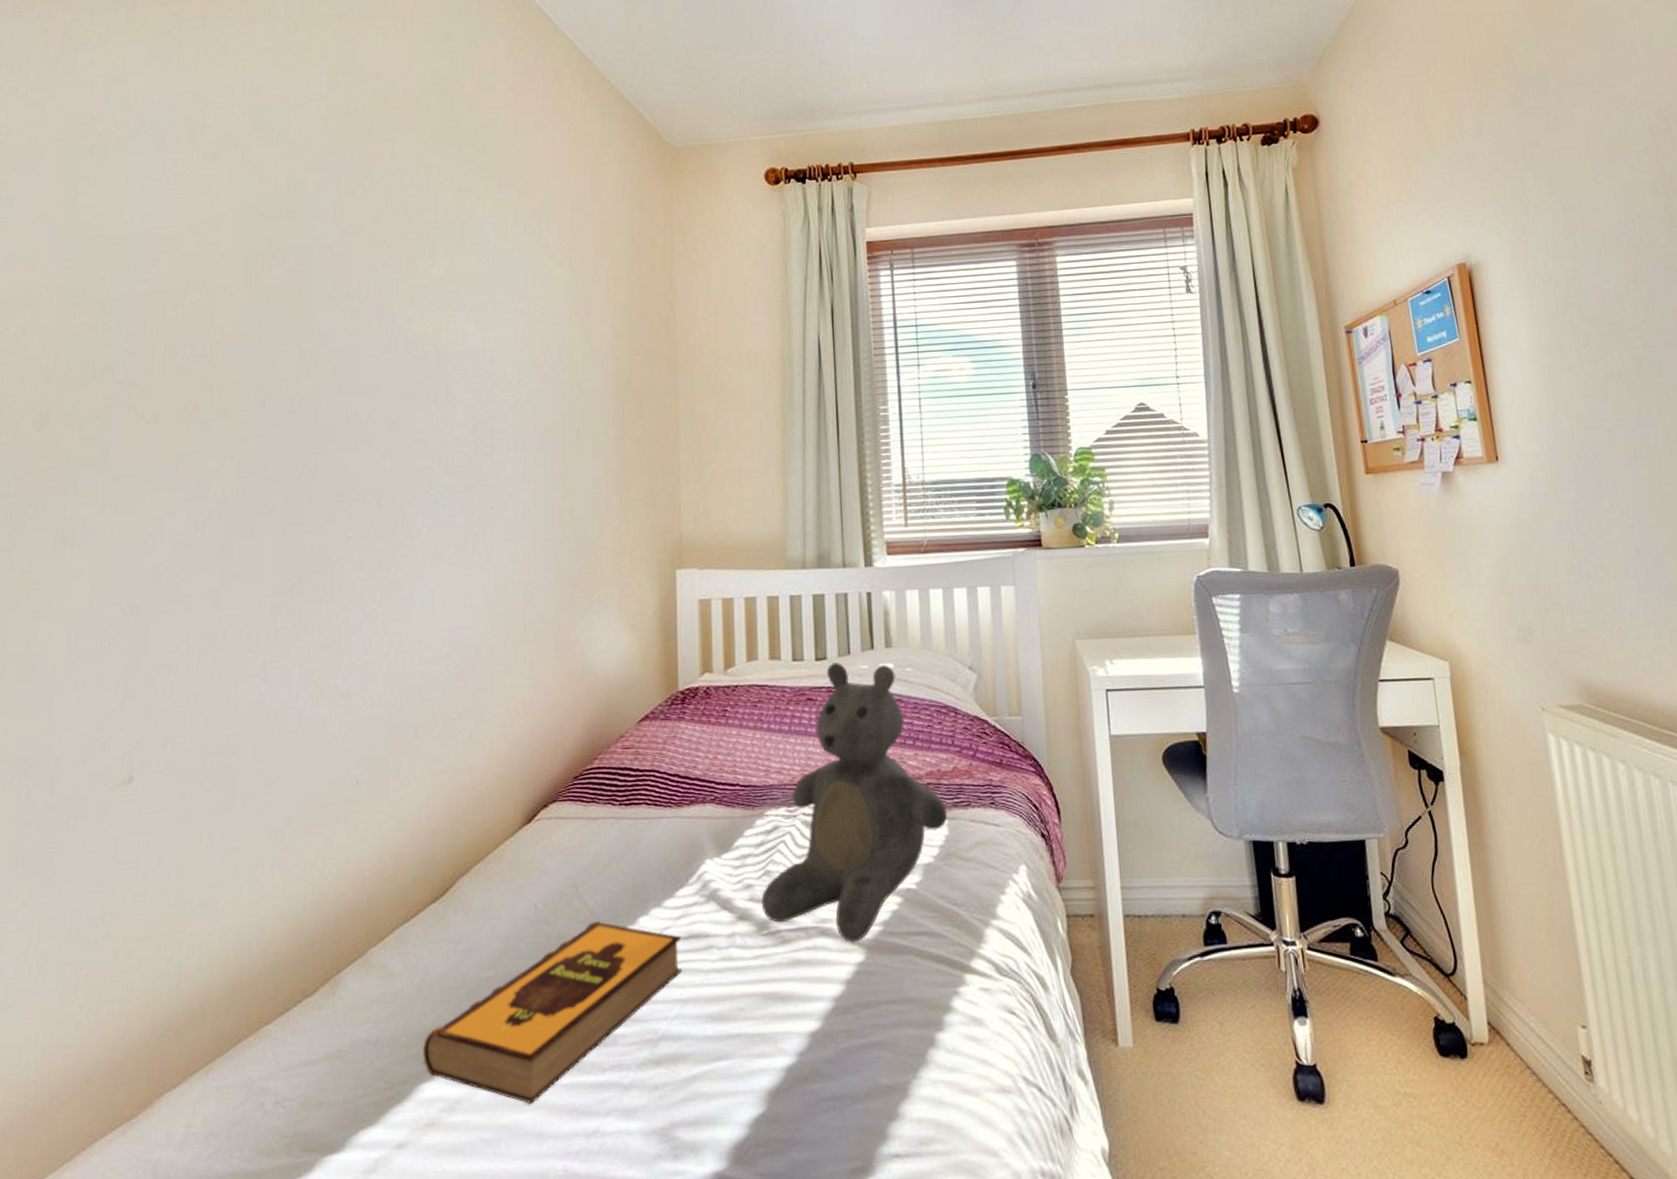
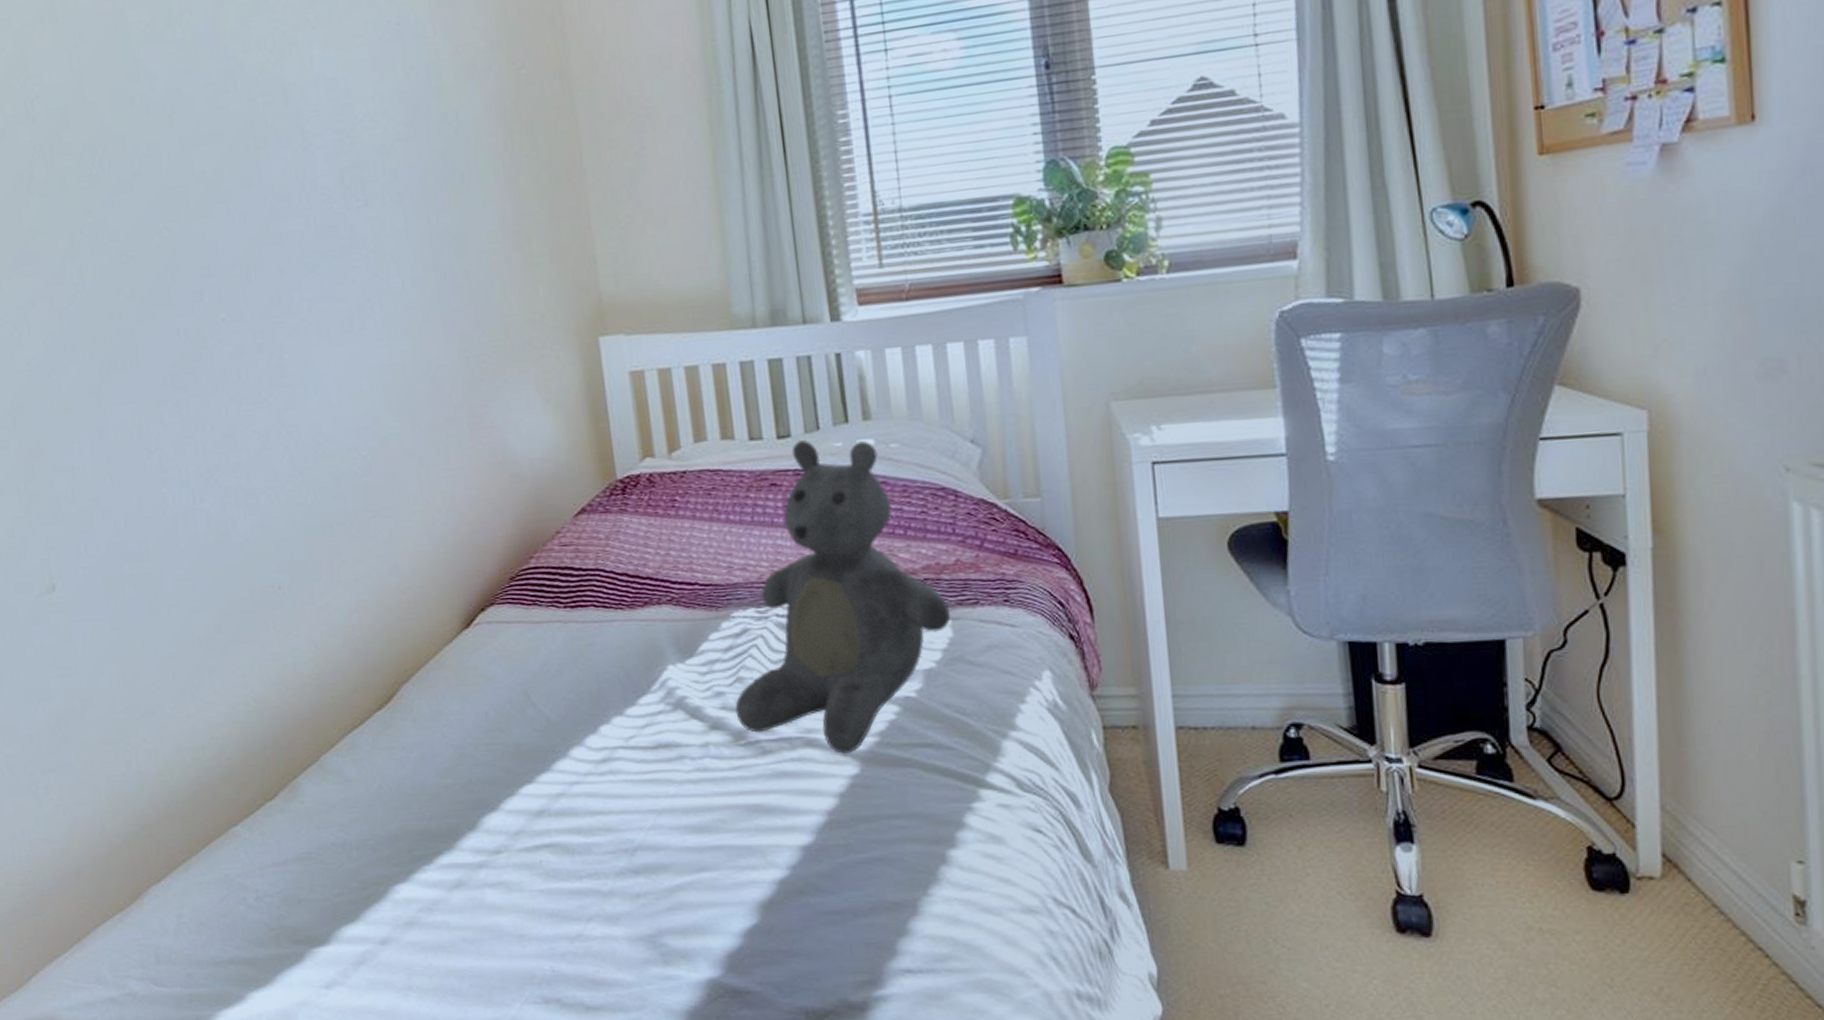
hardback book: present [423,920,683,1105] -> none [391,728,654,908]

